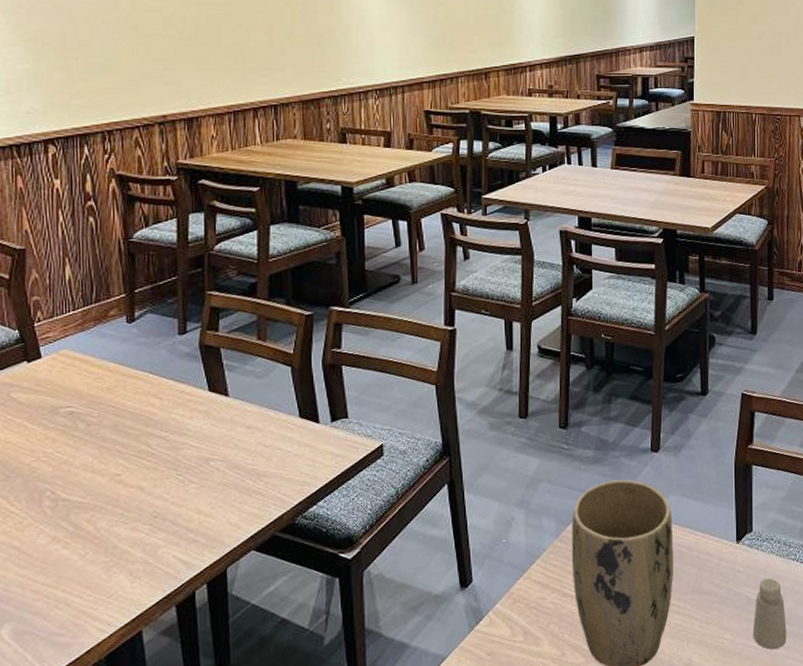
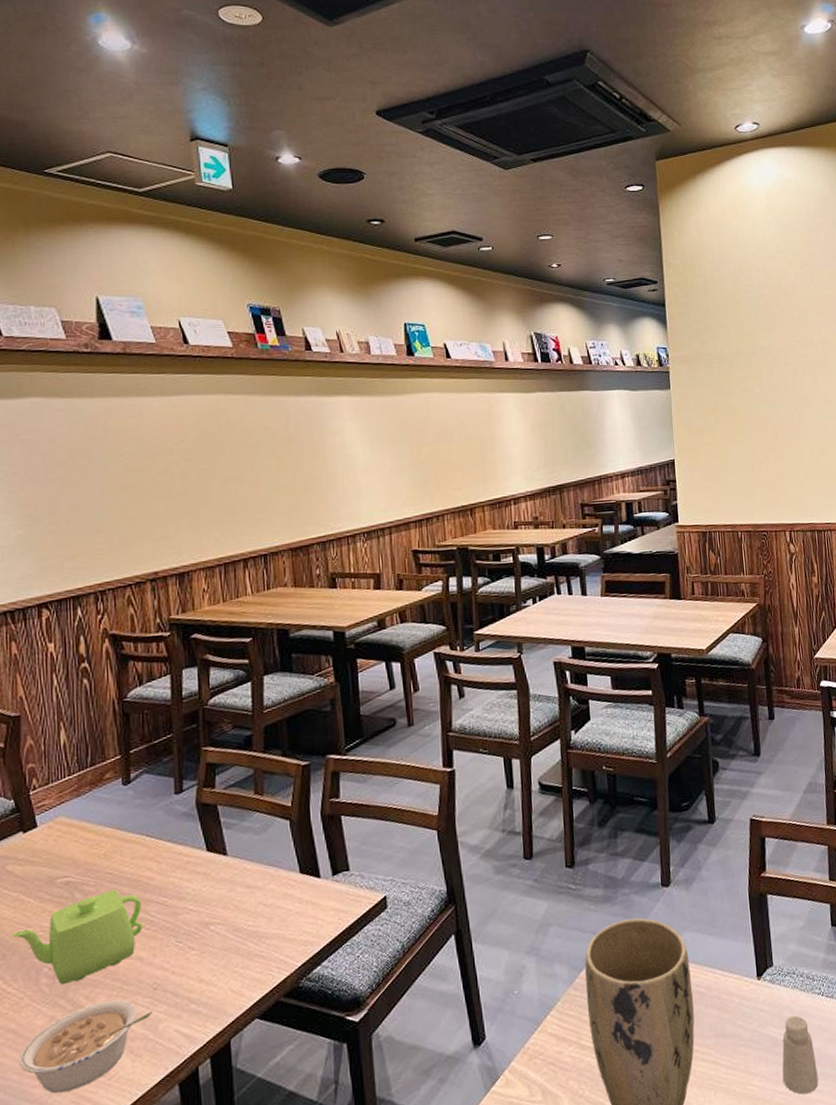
teapot: none [15,421,145,508] -> present [11,889,143,985]
legume: none [21,524,153,607] -> present [19,999,153,1094]

